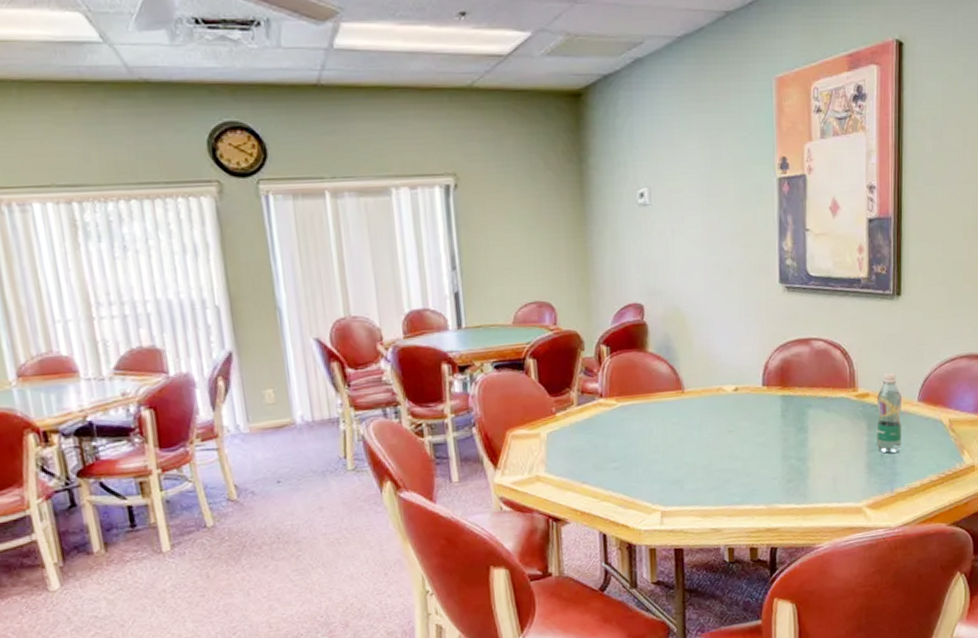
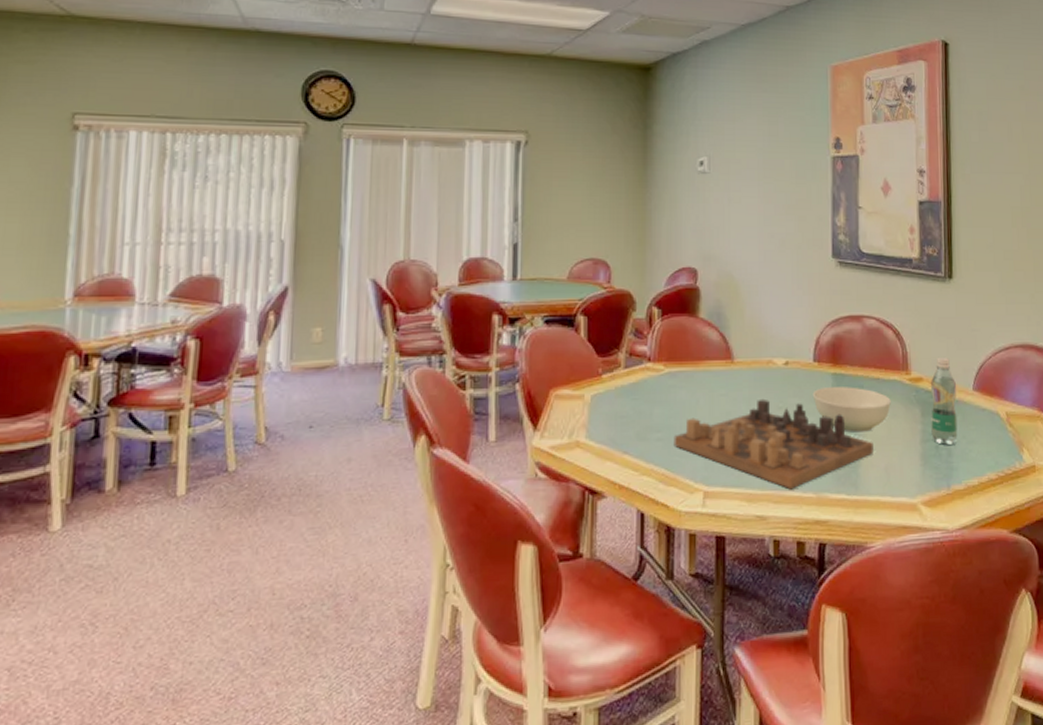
gameboard: none [629,424,821,504] -> present [674,398,873,490]
bowl: none [762,406,838,449] -> present [812,387,891,432]

